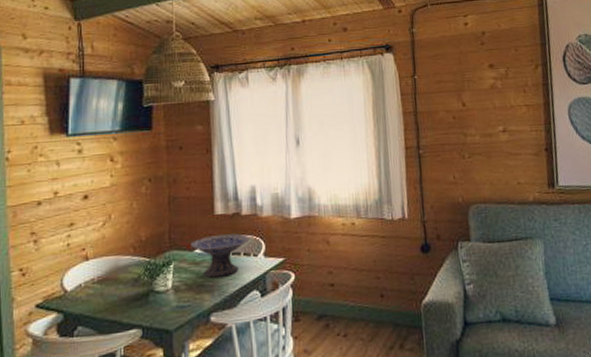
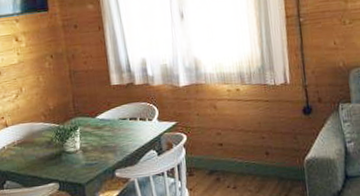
decorative bowl: present [190,234,250,278] -> none [92,101,144,140]

